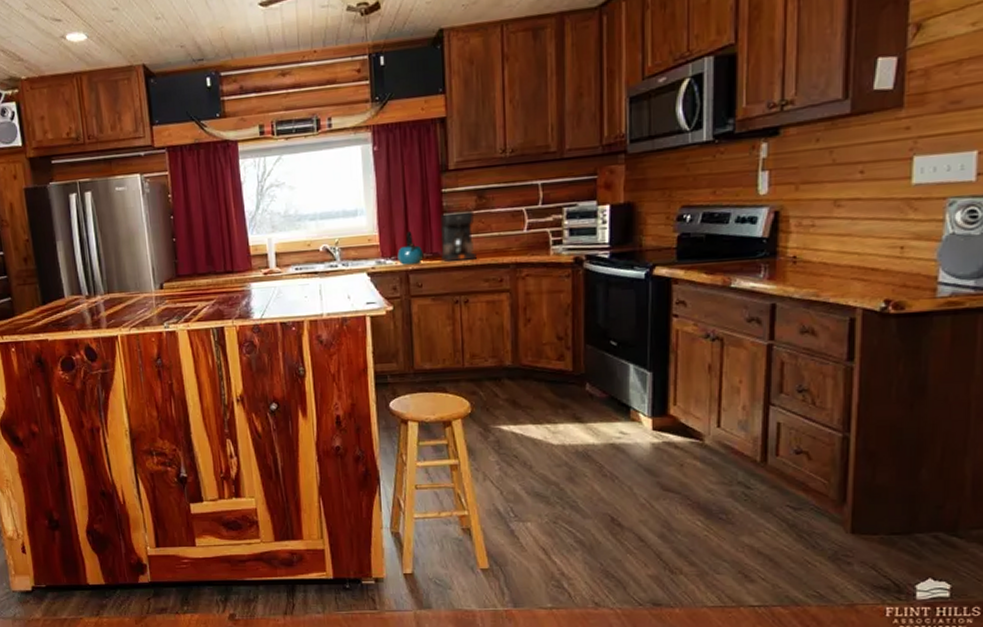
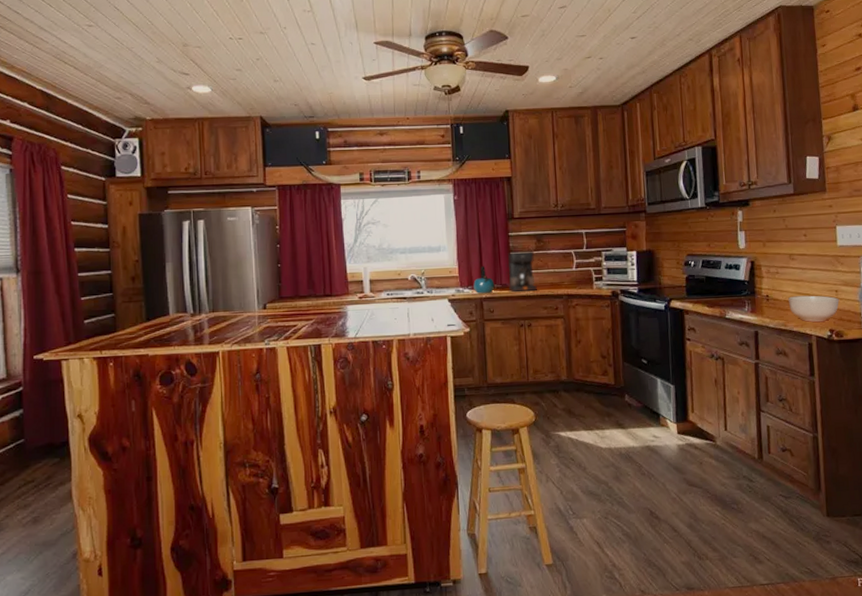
bowl: none [825,254,905,291] -> present [788,295,839,323]

